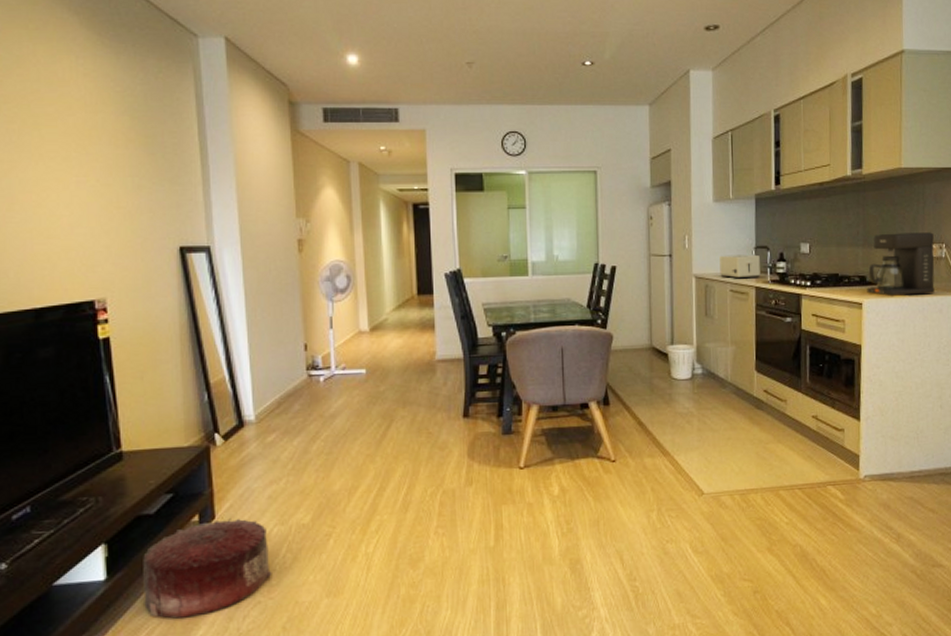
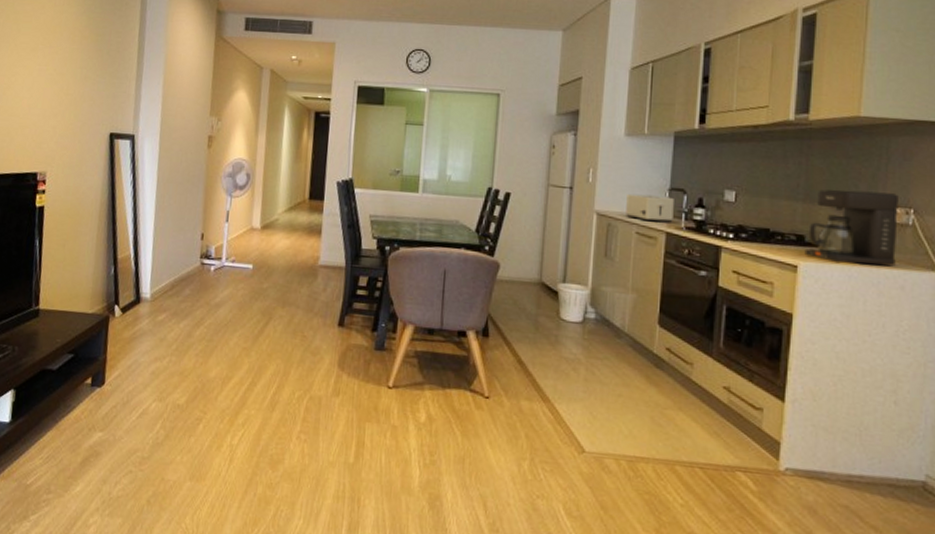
pouf: present [143,518,272,619] -> none [36,386,146,473]

